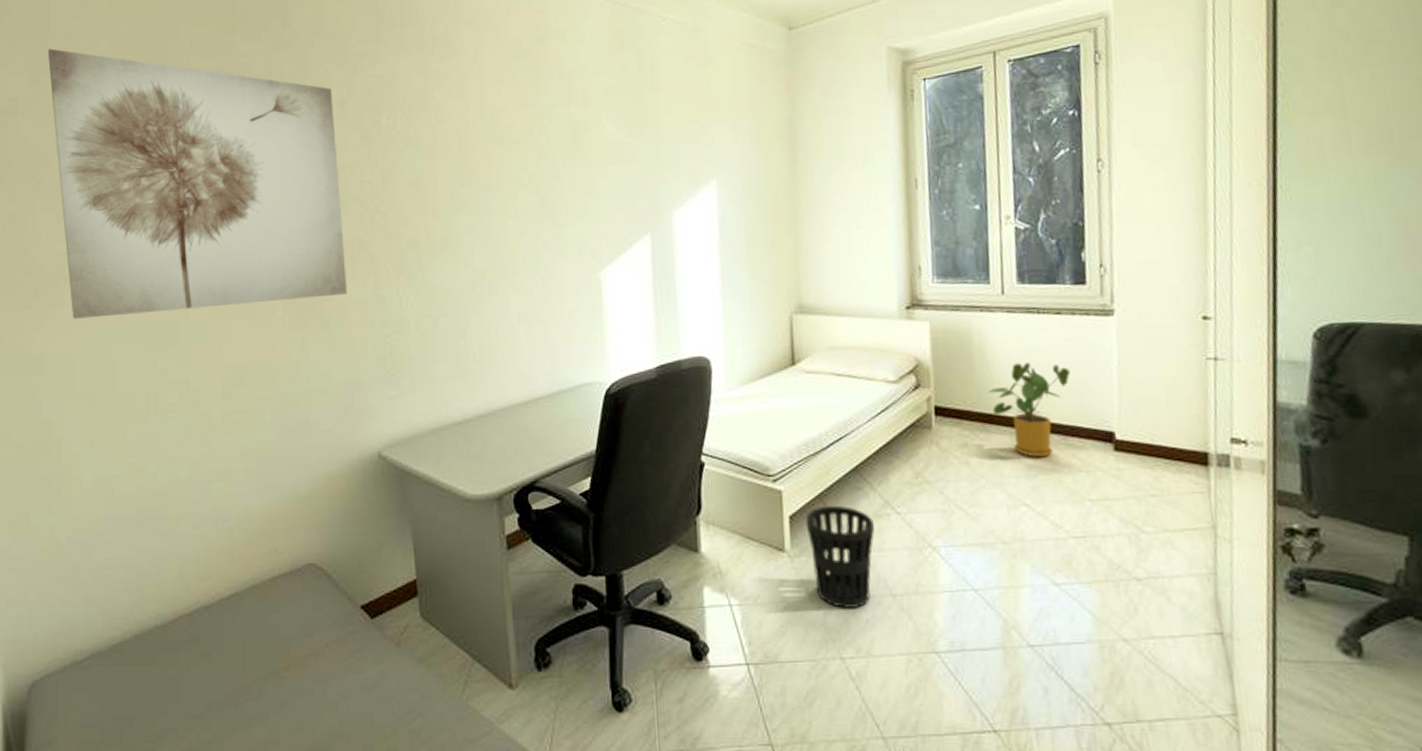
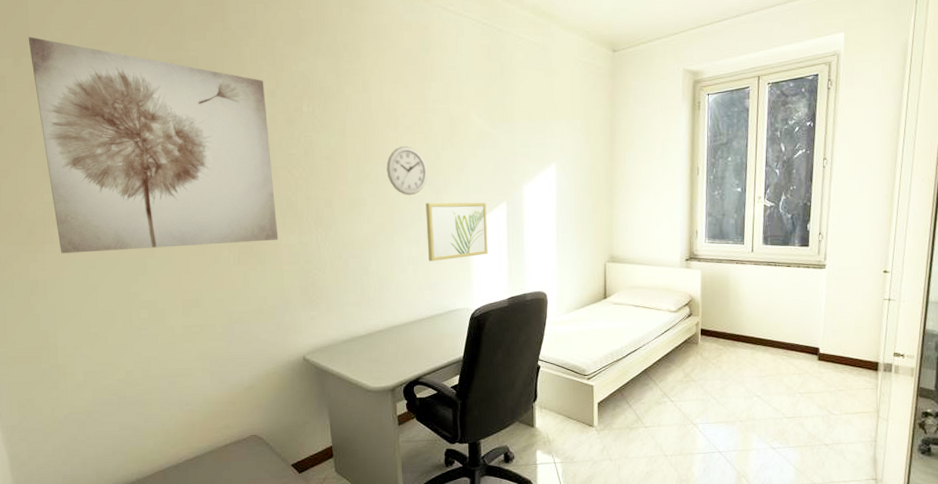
wall clock: none [489,164,544,231] -> present [386,146,428,196]
wall art: none [541,235,627,318] -> present [426,202,488,261]
wastebasket: present [805,505,875,608] -> none [609,395,655,464]
house plant: present [989,362,1071,458] -> none [738,300,794,365]

